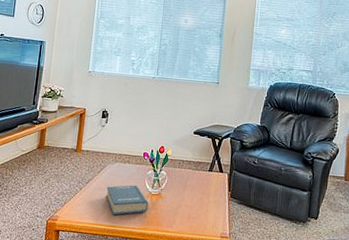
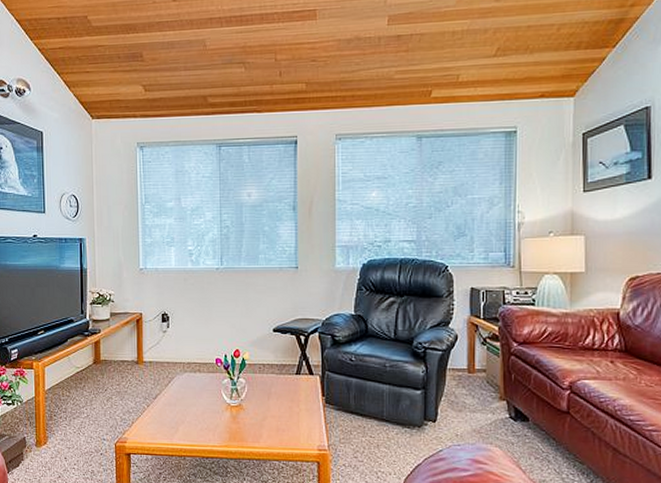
hardback book: present [105,185,148,216] -> none [177,397,228,433]

